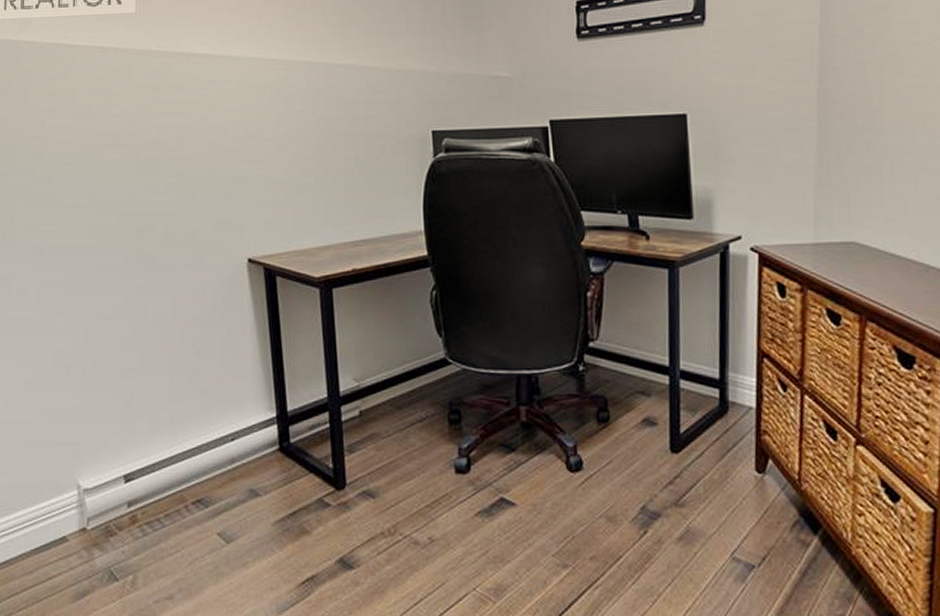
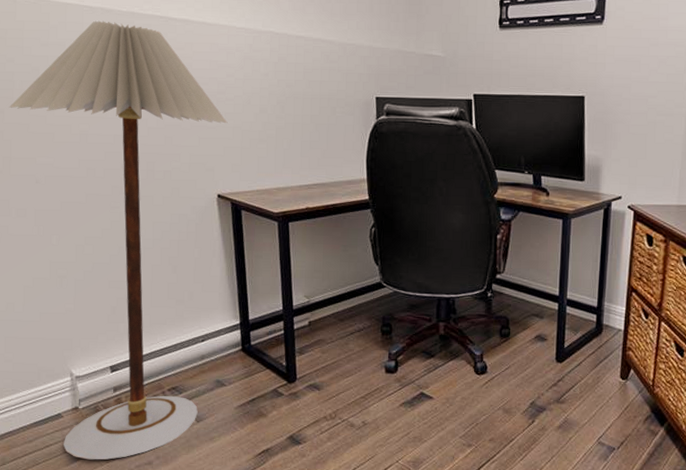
floor lamp: none [11,62,259,595] -> present [9,20,228,460]

